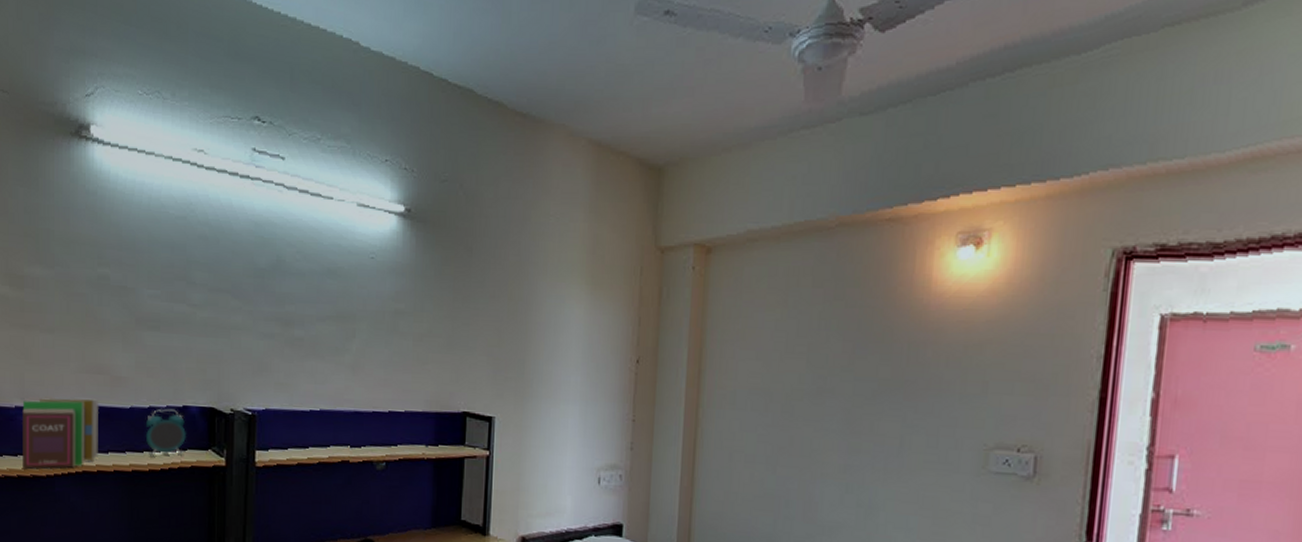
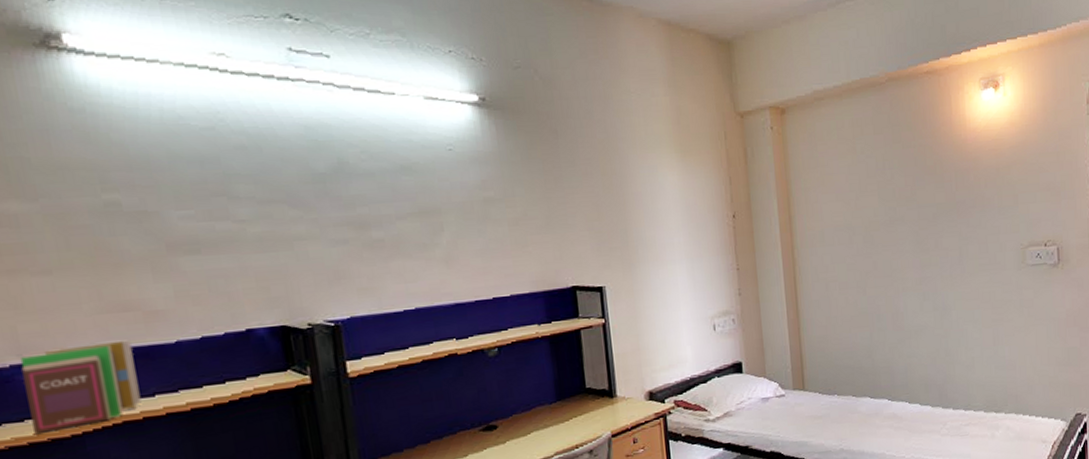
alarm clock: present [145,408,186,456] -> none [200,335,256,390]

